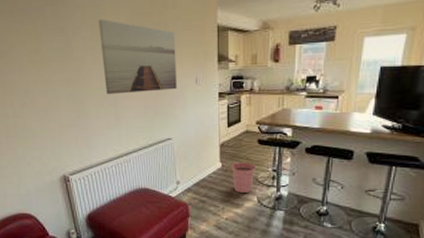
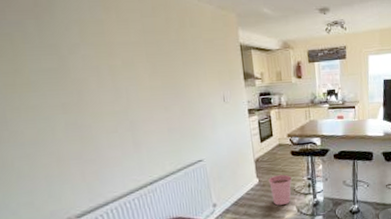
wall art: present [98,19,177,94] -> none [102,36,204,119]

